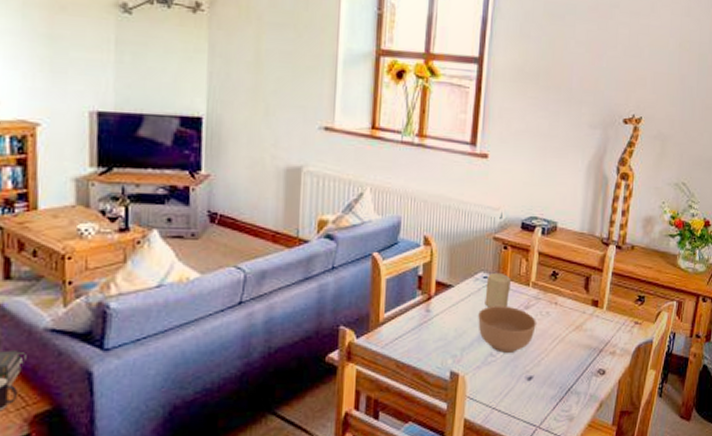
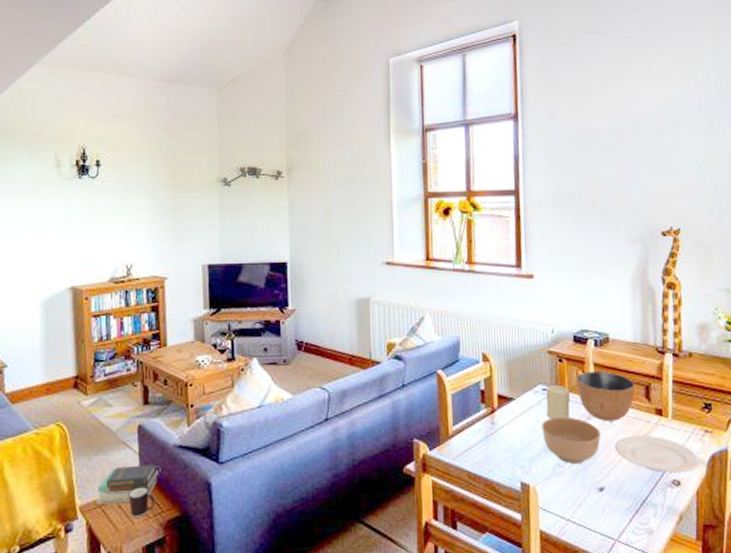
bowl: none [519,260,576,311] -> present [577,371,635,421]
plate: none [548,325,626,363] -> present [614,435,699,473]

